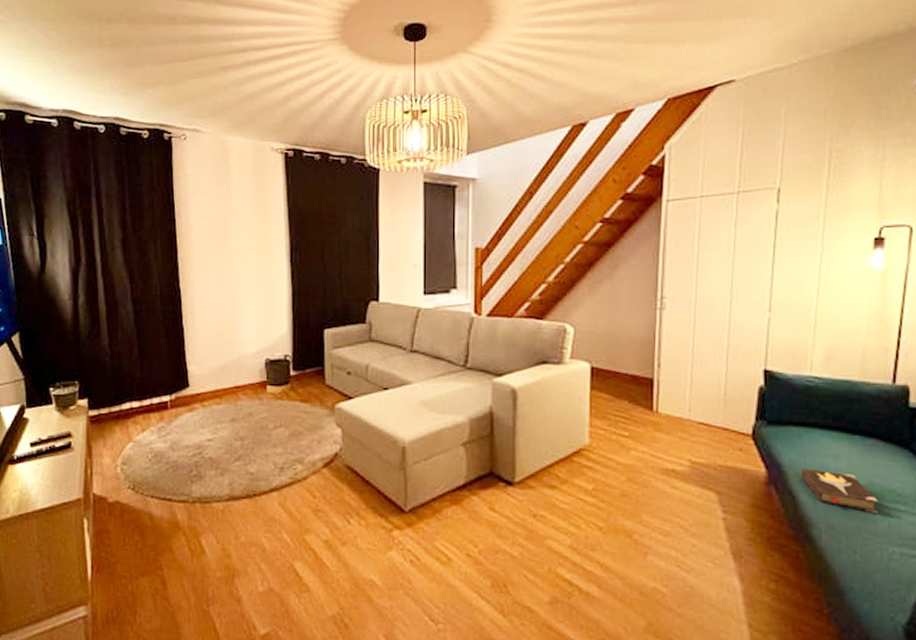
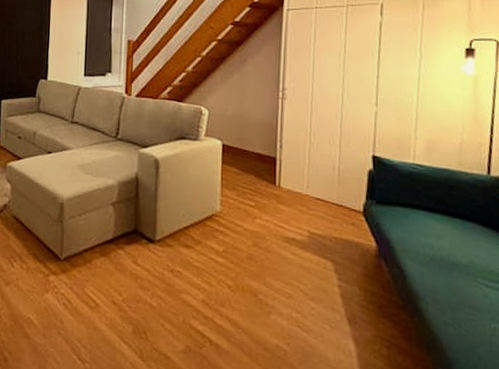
hardback book: present [801,468,879,513] -> none [407,245,480,291]

